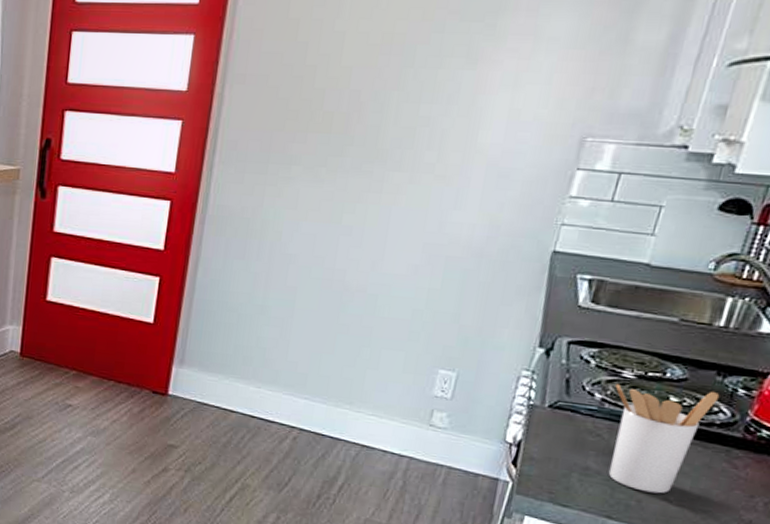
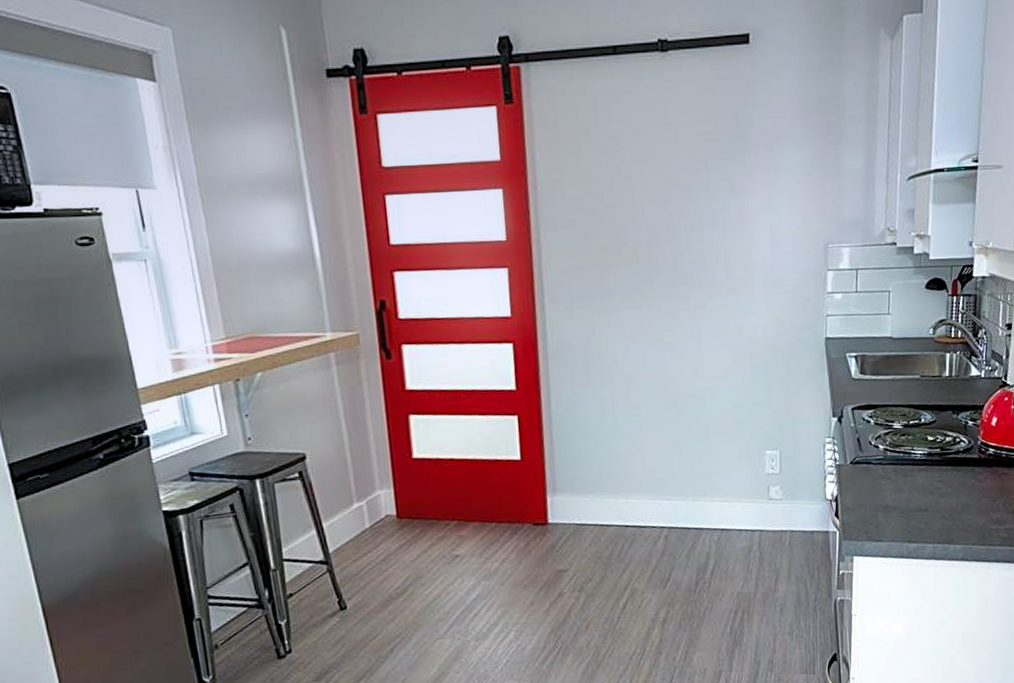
utensil holder: present [608,383,720,494] -> none [891,426,958,515]

